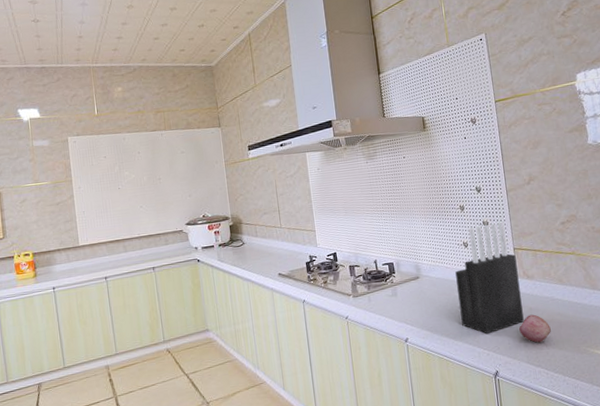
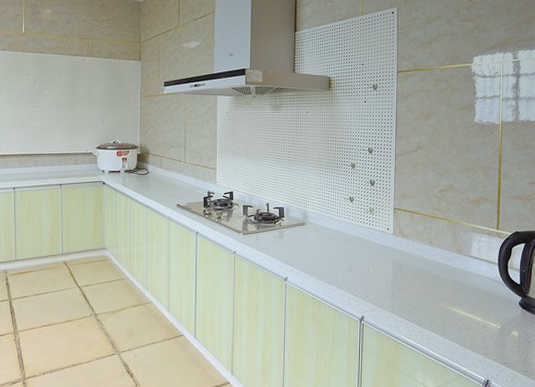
knife block: present [455,221,524,334] -> none [338,182,395,283]
fruit: present [519,314,551,343] -> none [388,269,416,295]

